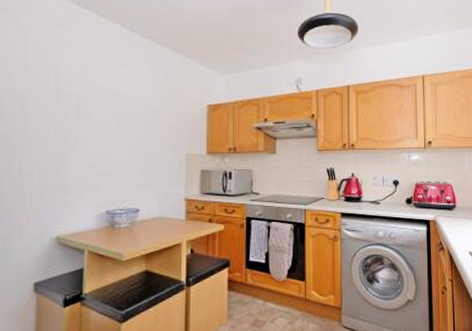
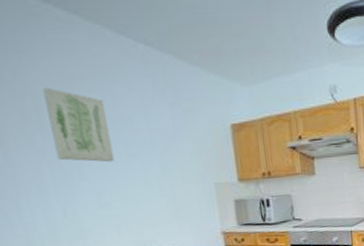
wall art: none [62,68,109,130] -> present [42,87,115,163]

